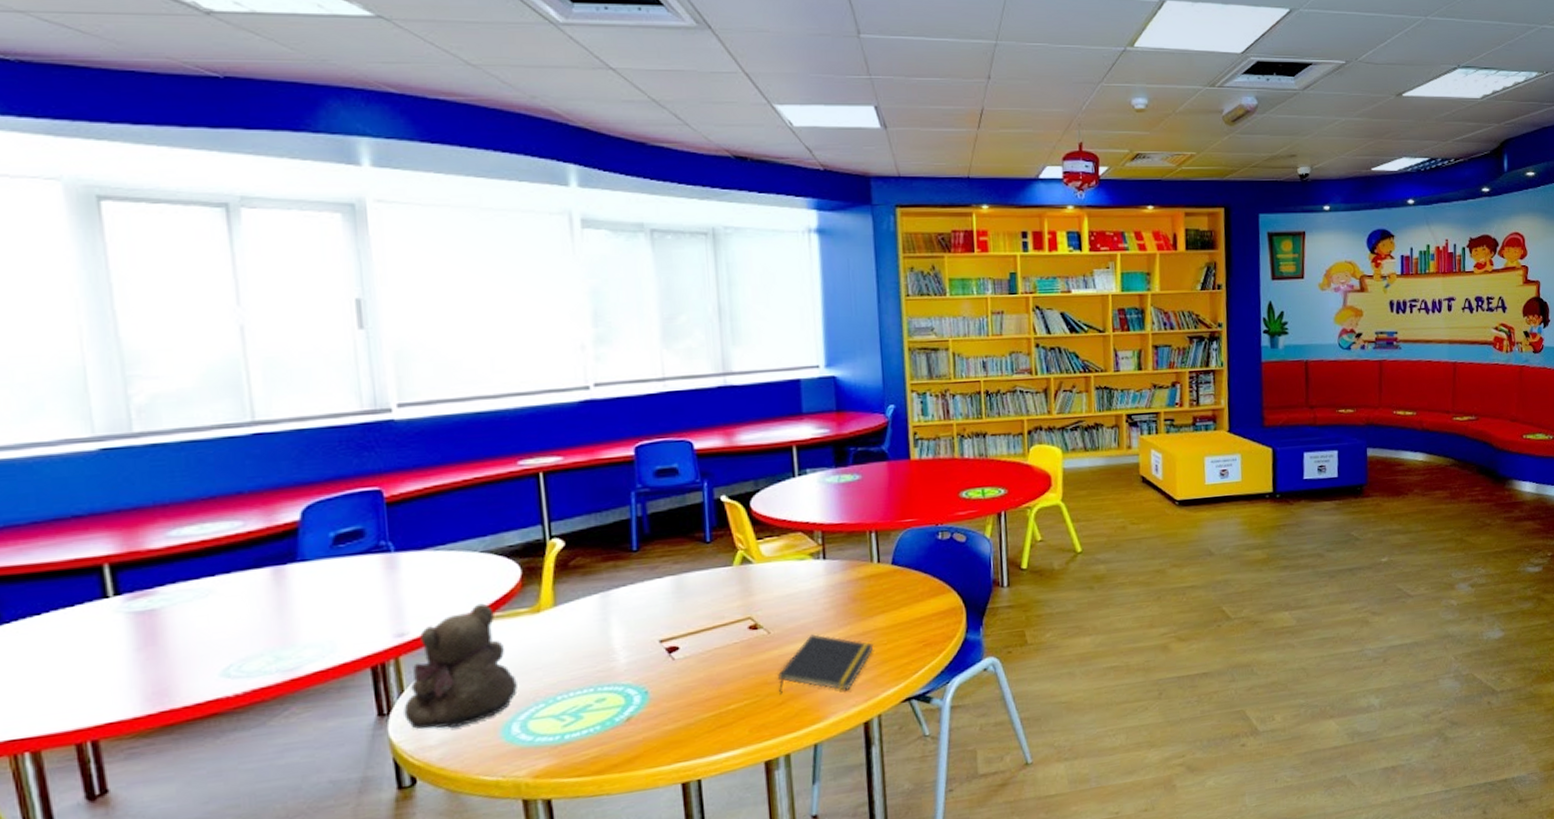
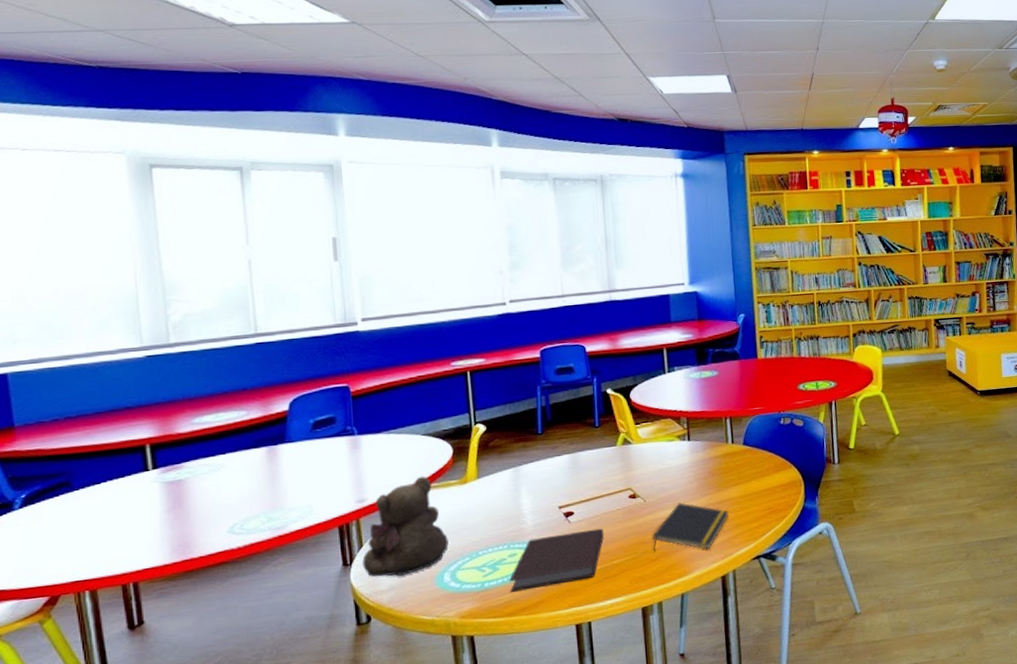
notebook: none [596,666,718,745] -> present [509,528,605,592]

